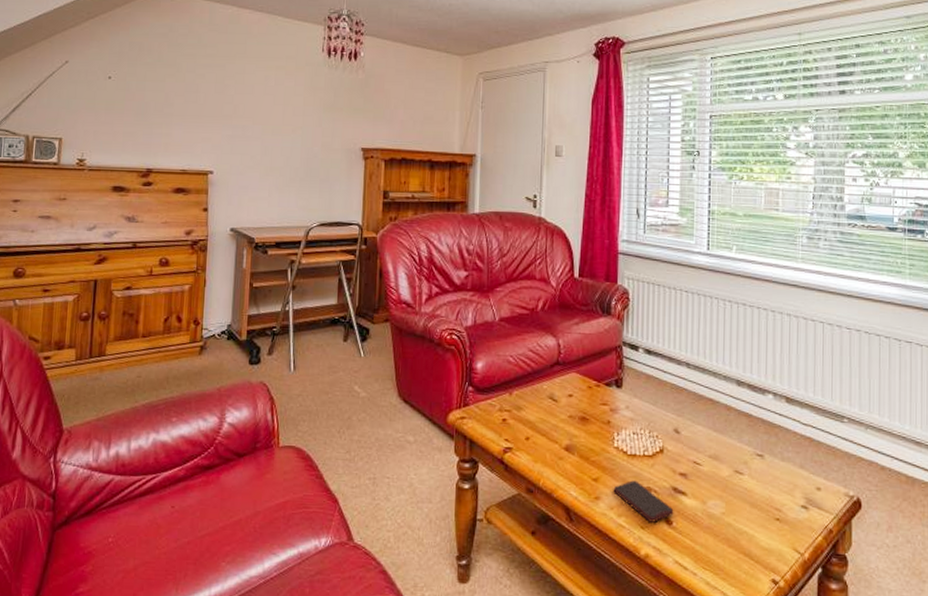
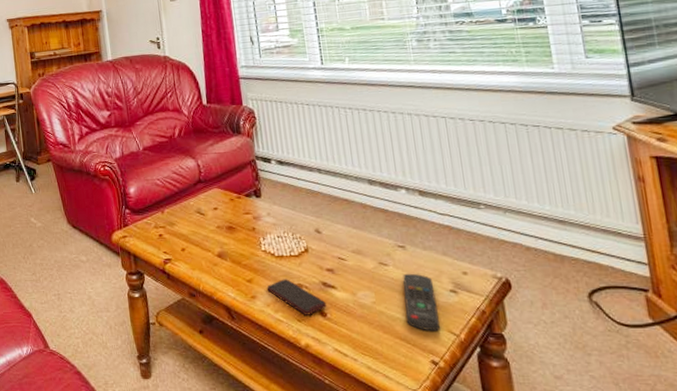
remote control: none [753,484,787,549] -> present [403,273,441,331]

